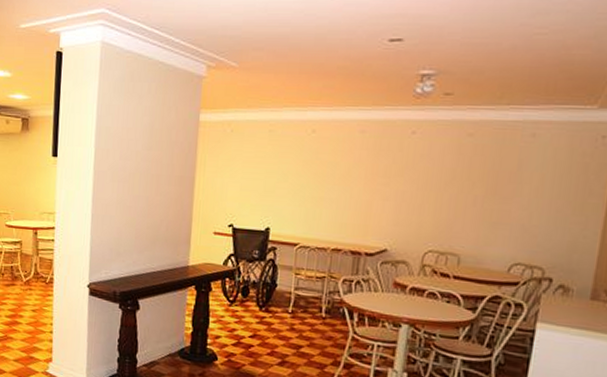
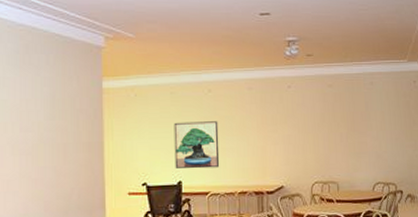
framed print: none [264,164,319,219] -> present [174,121,220,169]

